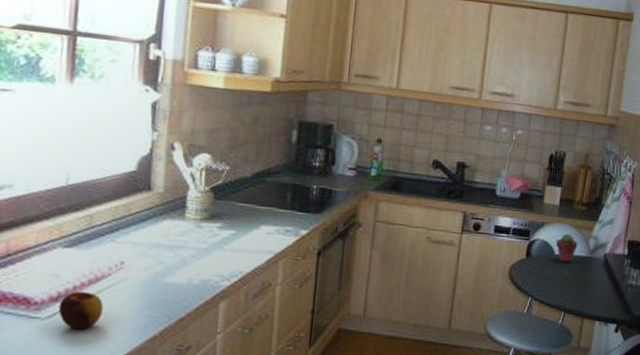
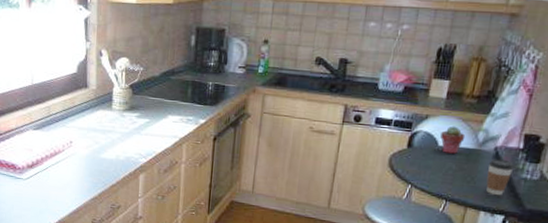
apple: present [58,291,103,330] -> none [33,161,61,189]
coffee cup: none [599,266,622,304] -> present [486,158,514,196]

